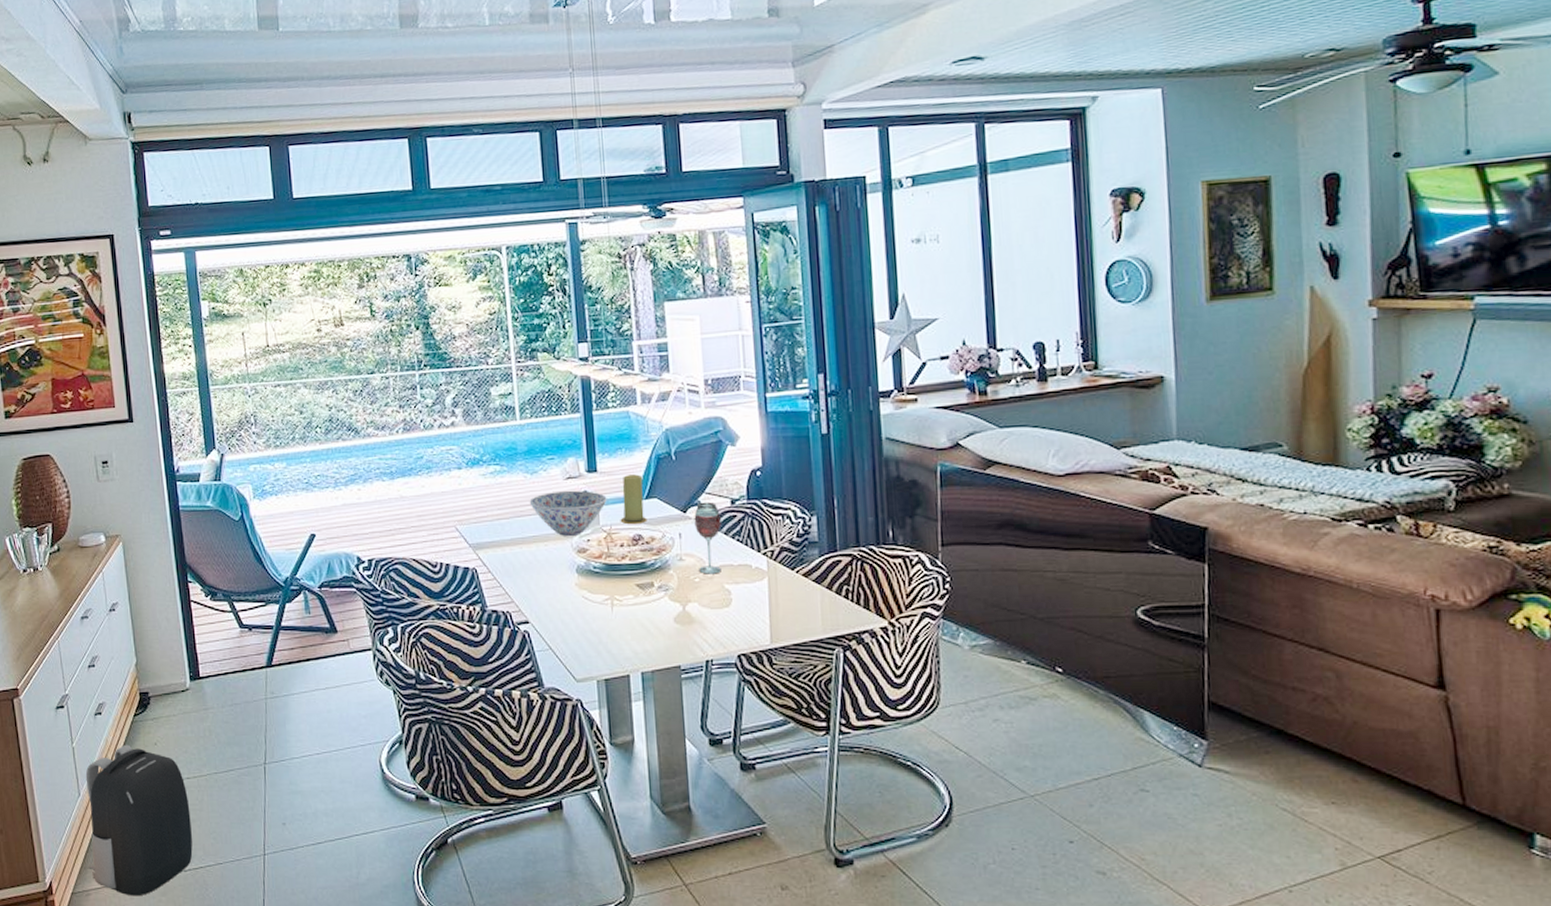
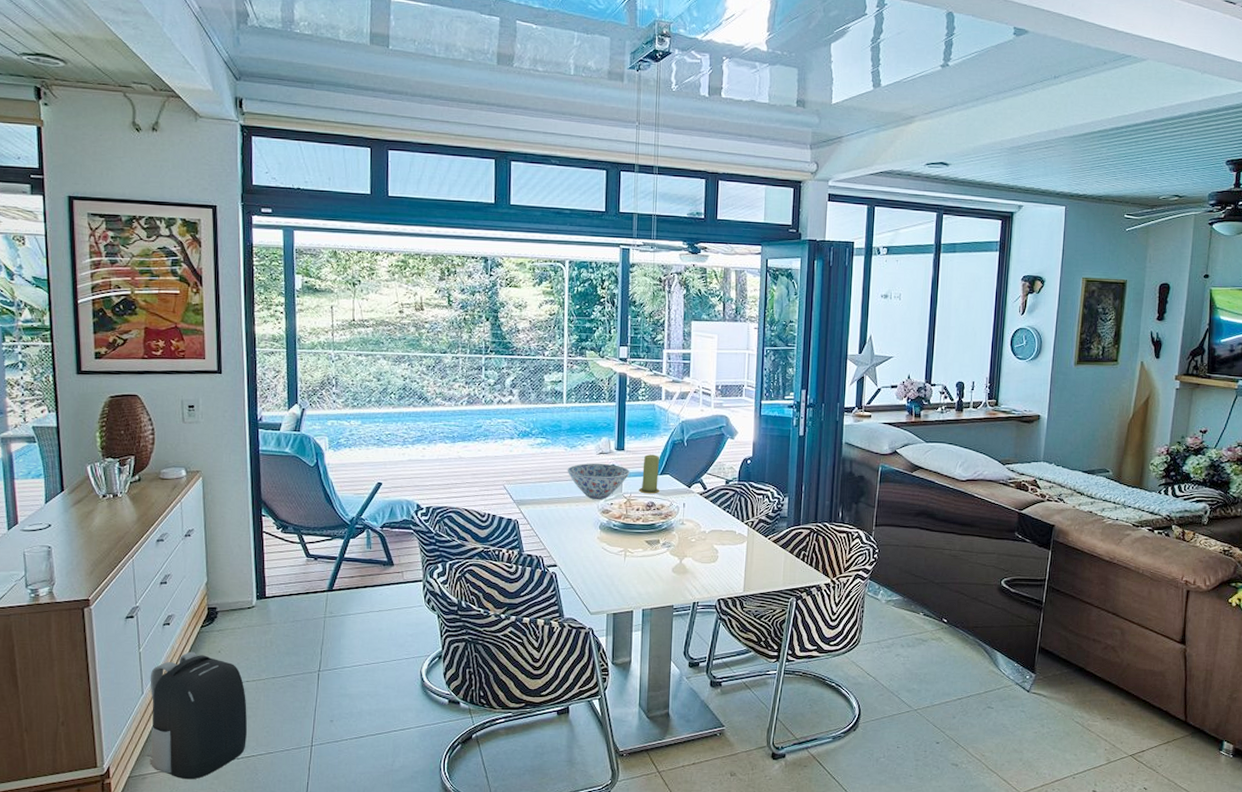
wineglass: present [694,502,721,574] -> none [696,480,717,537]

